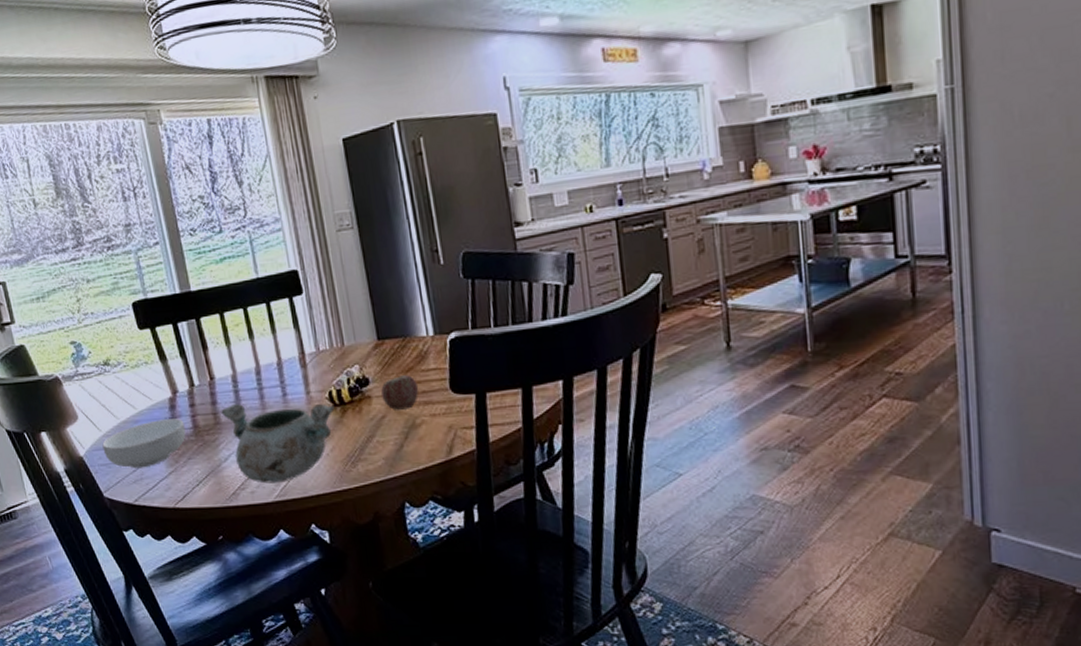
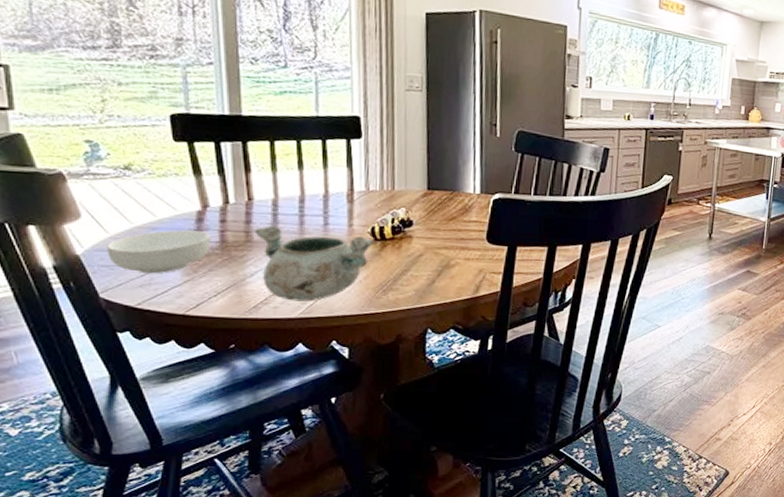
apple: present [381,375,419,410] -> none [423,222,458,252]

